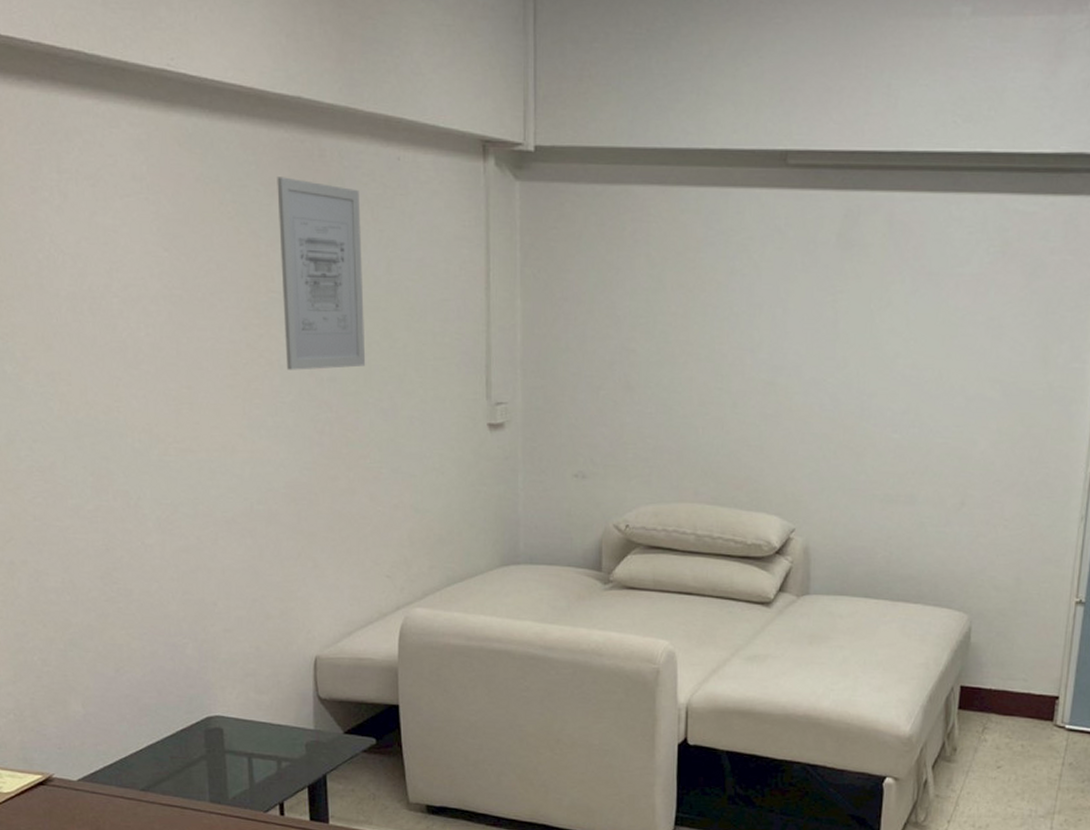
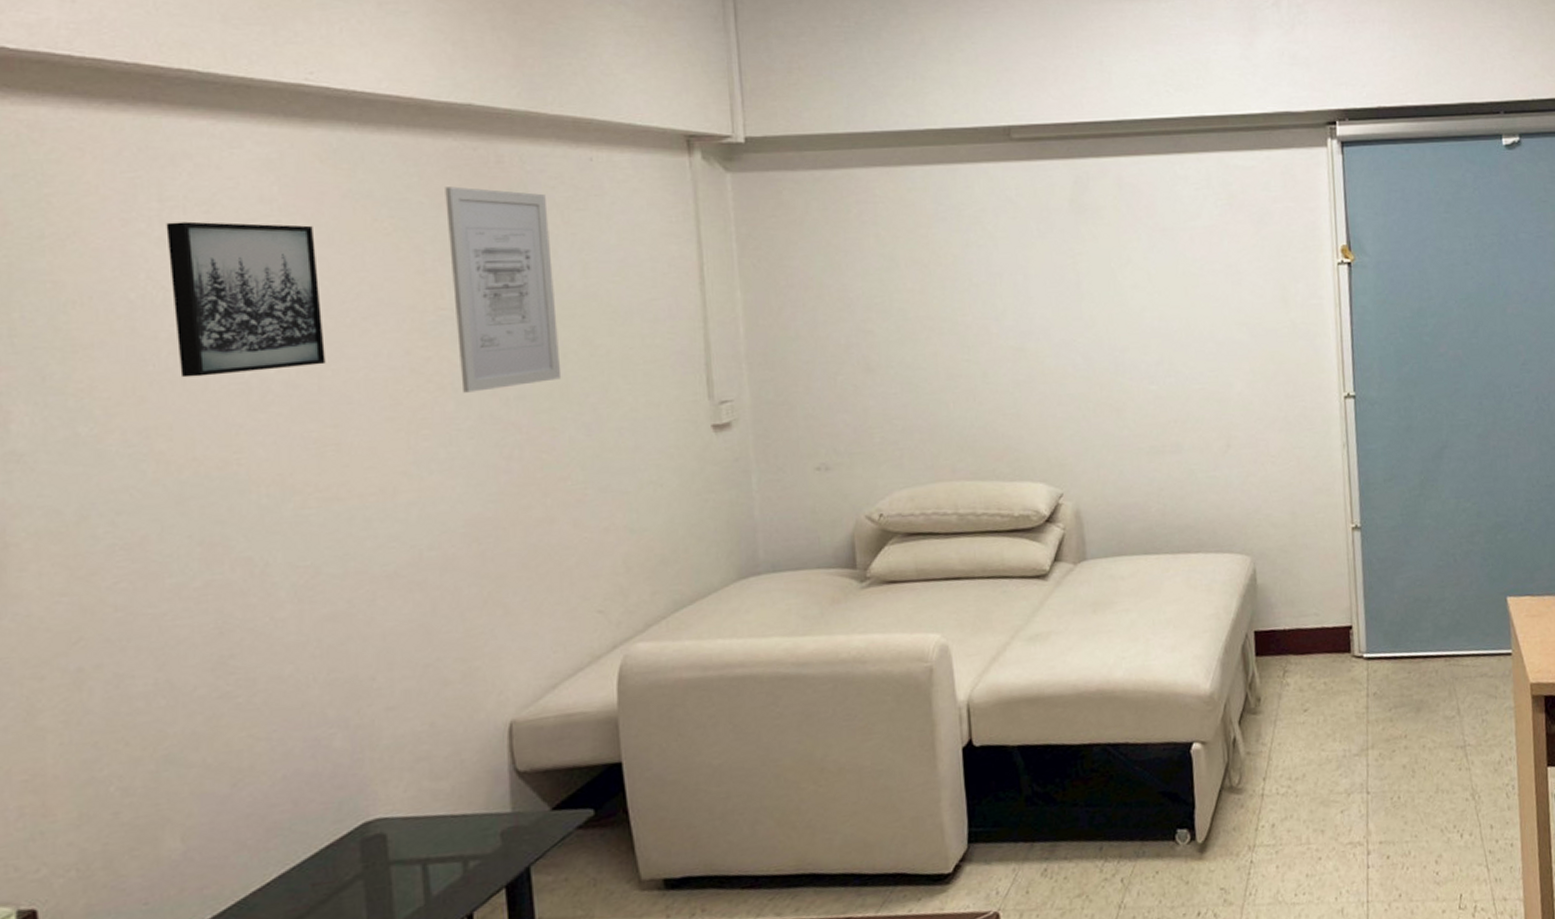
wall art: none [63,193,182,333] -> present [166,221,326,378]

